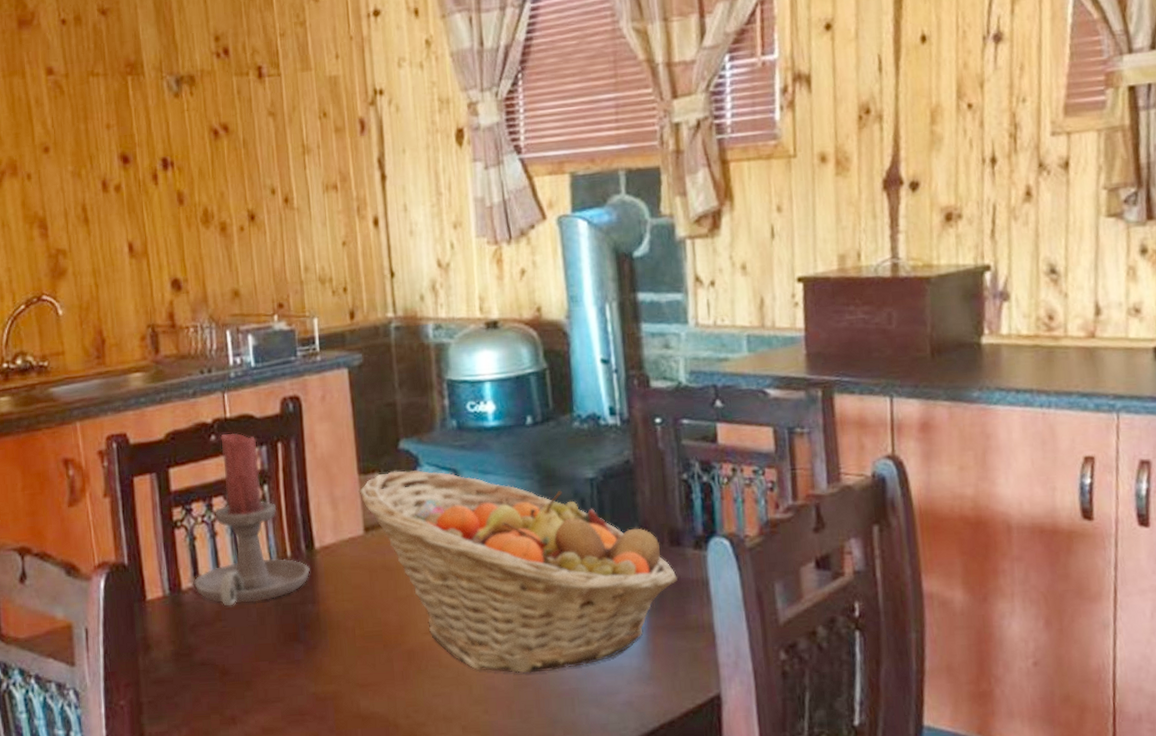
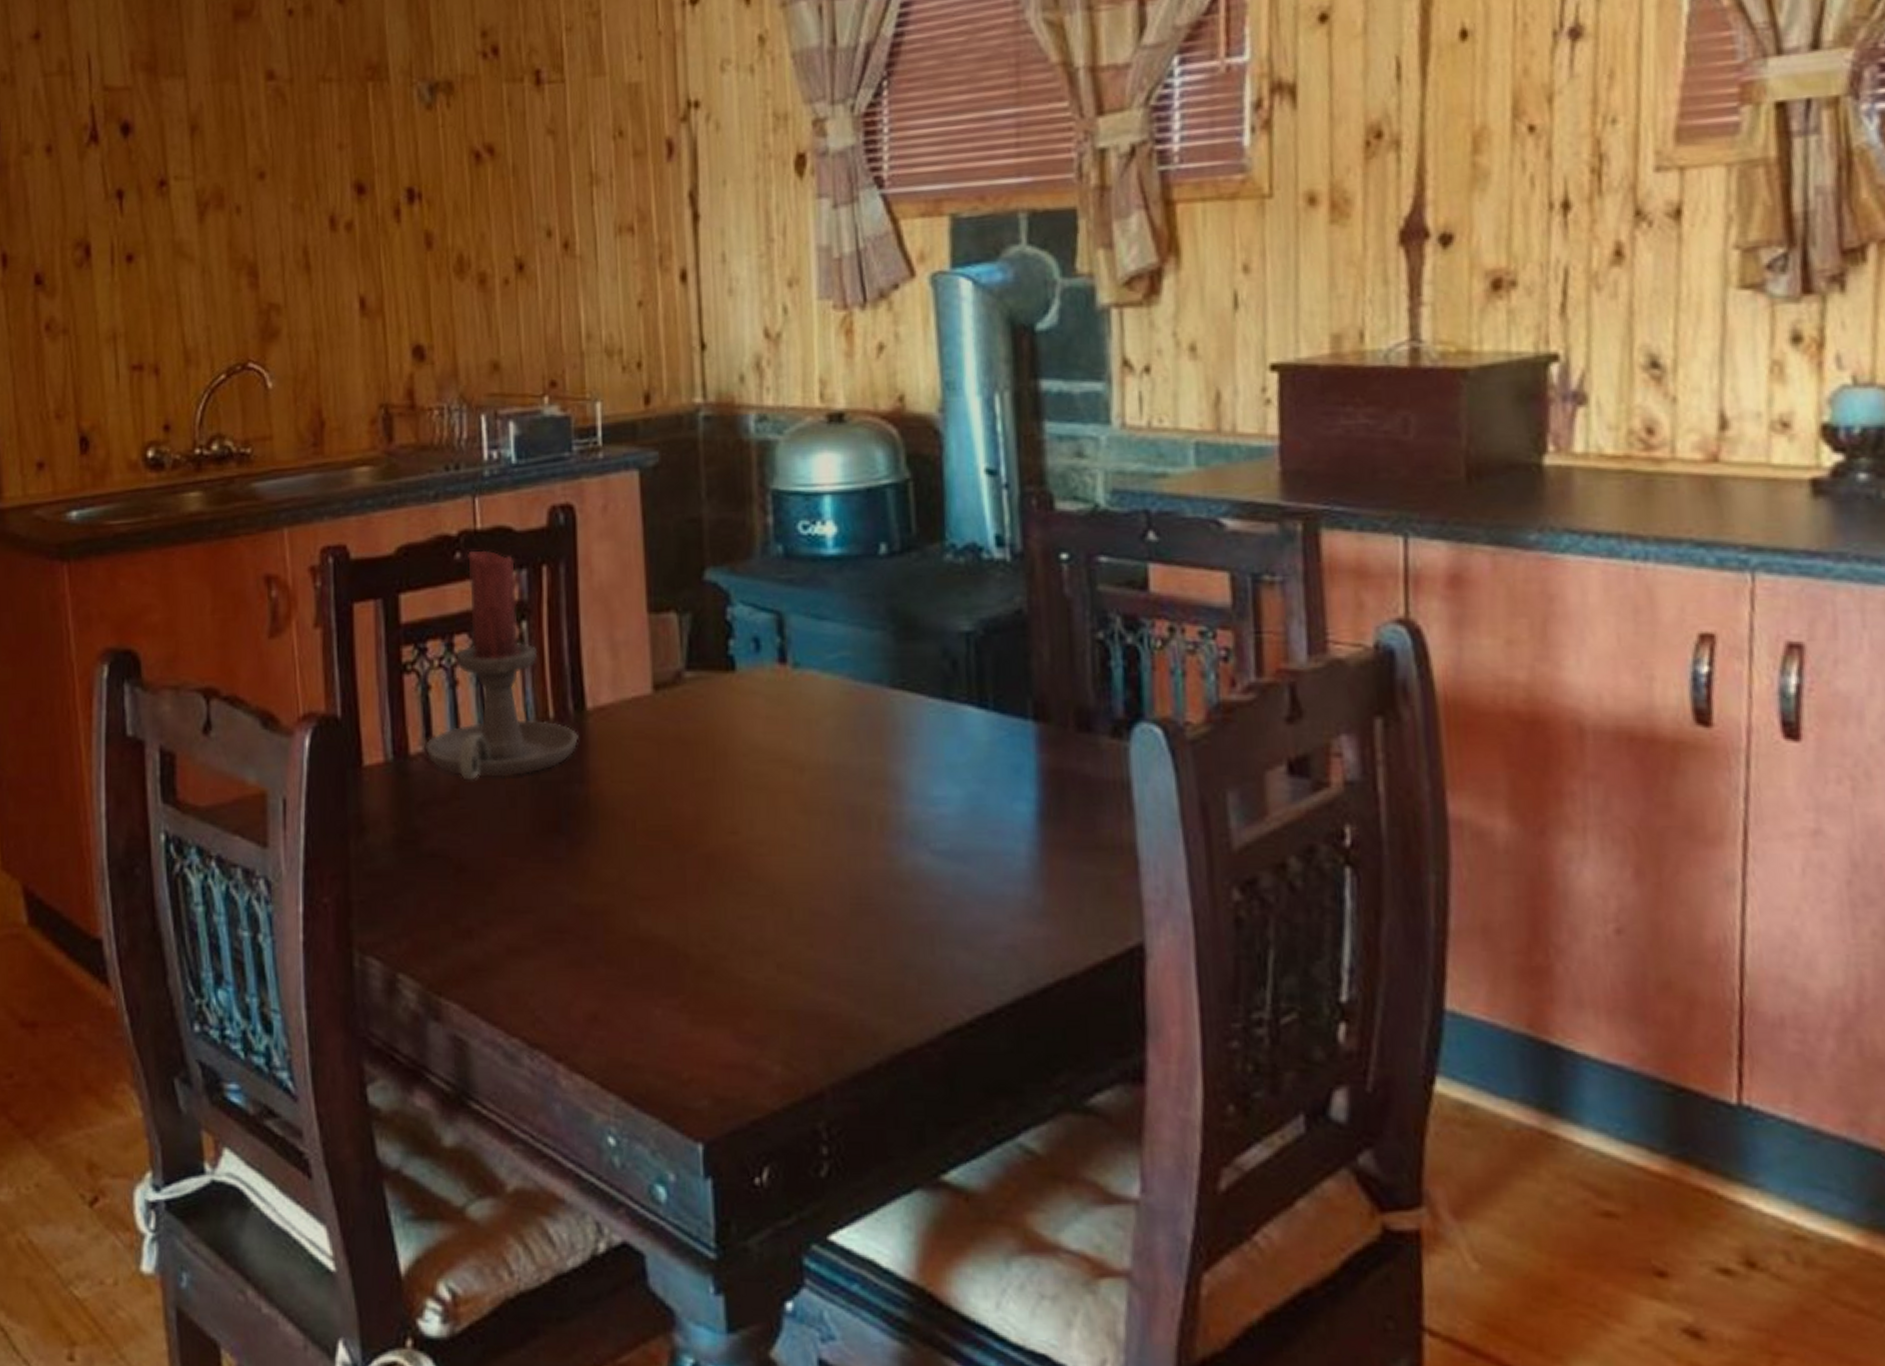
fruit basket: present [358,470,678,673] -> none [647,610,1086,896]

